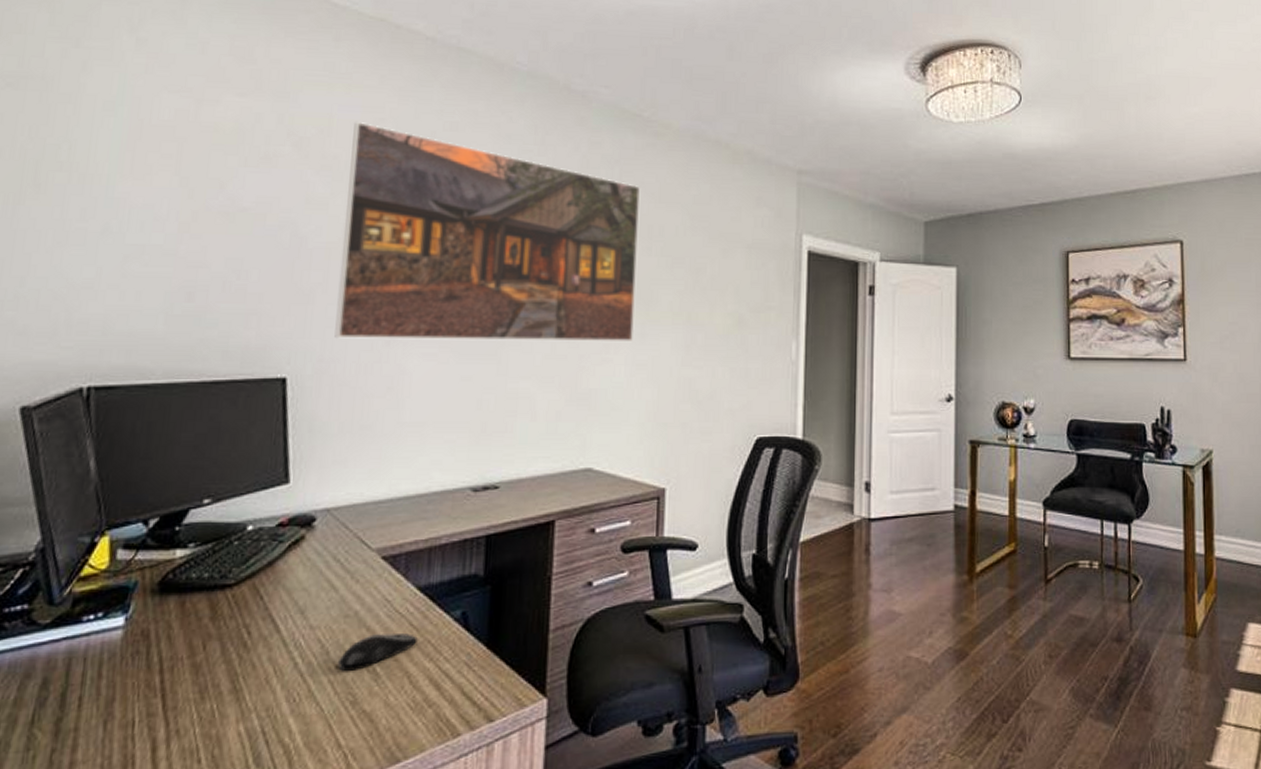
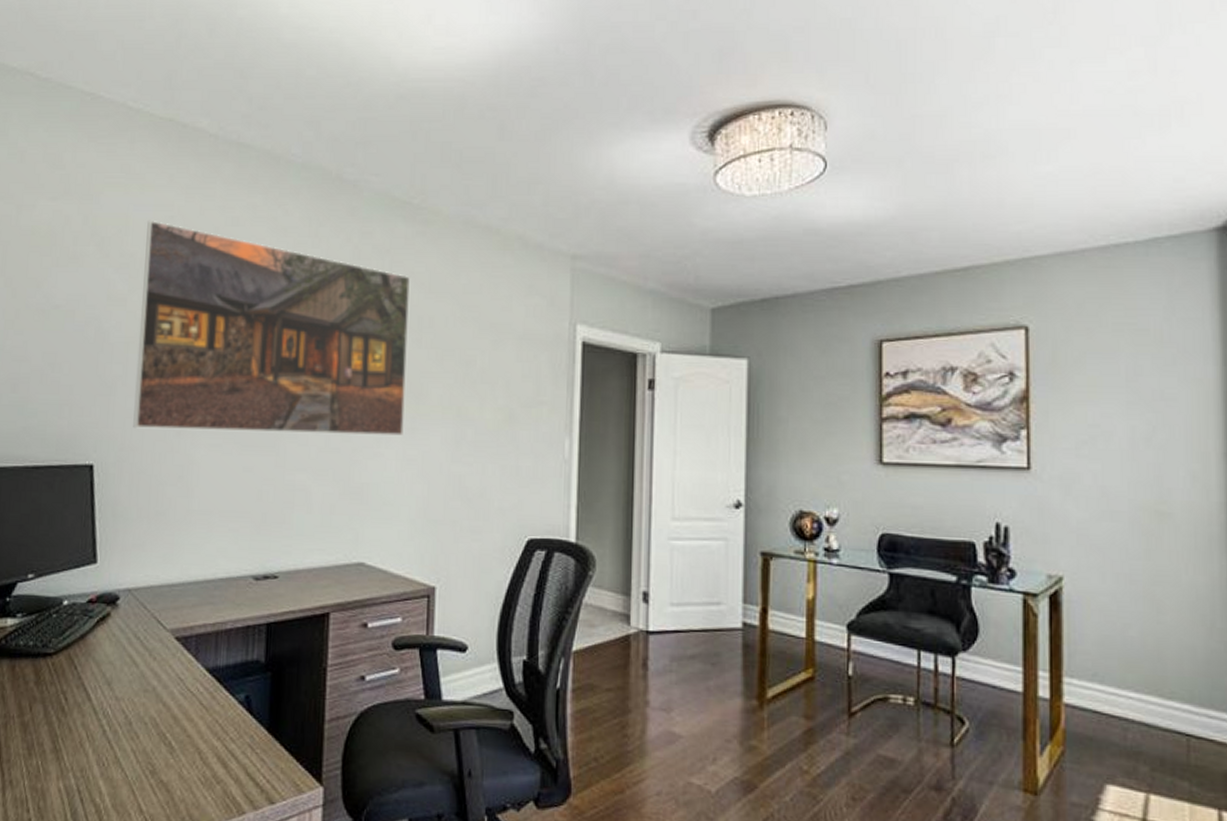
computer mouse: present [337,633,418,672] -> none [138,710,207,743]

